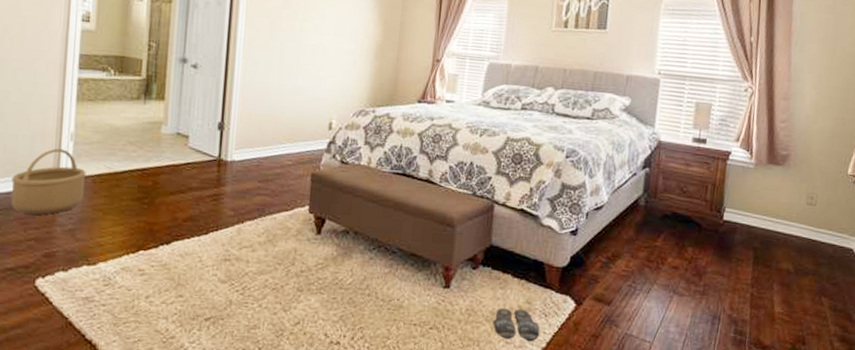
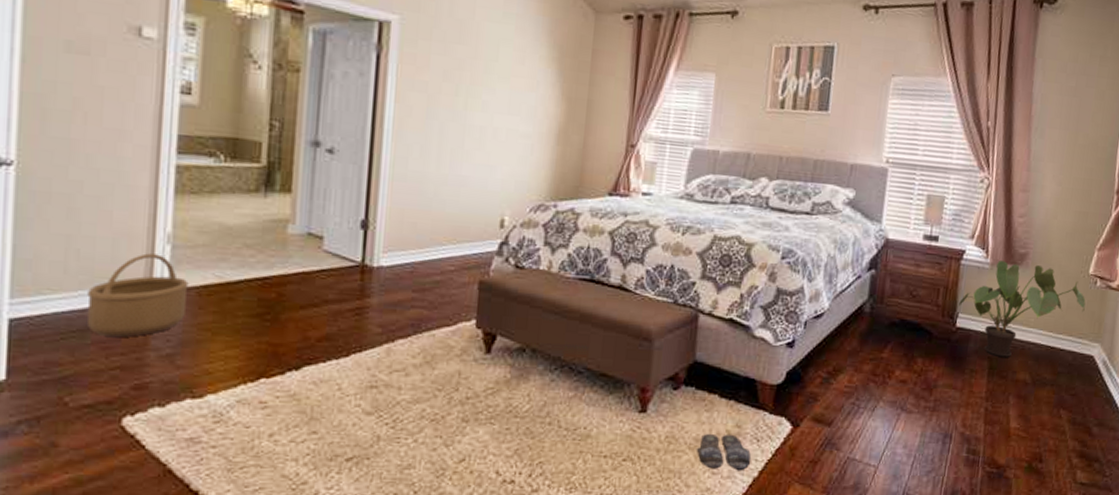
house plant: none [725,161,845,249] -> present [959,261,1086,358]

